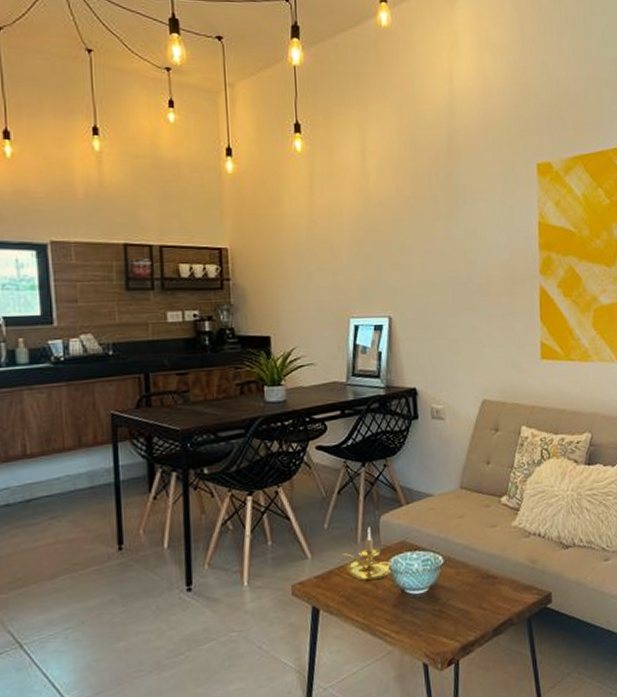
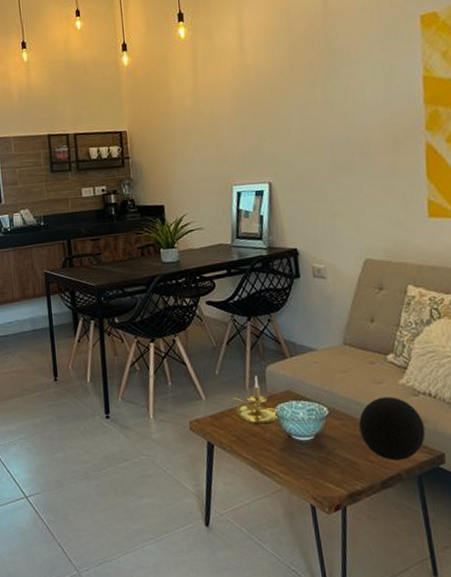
decorative orb: none [473,539,535,606] -> present [358,396,426,460]

